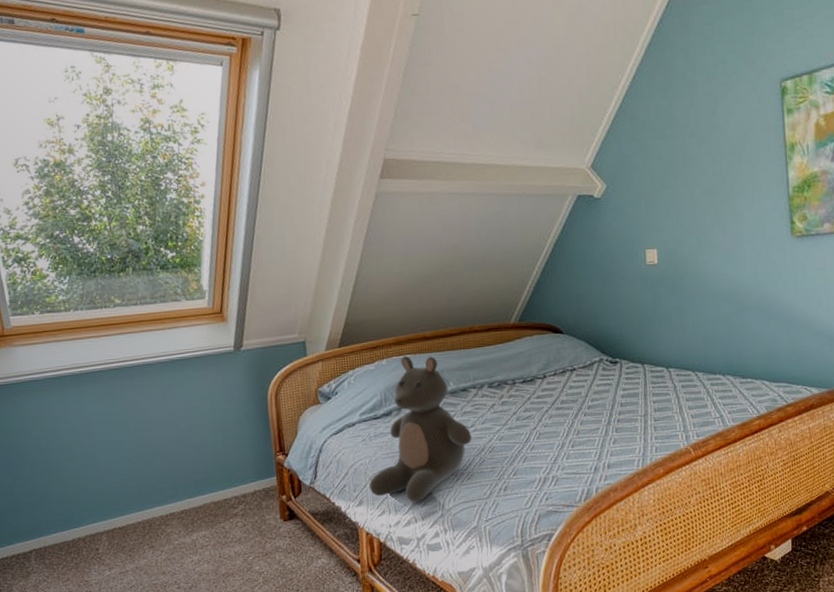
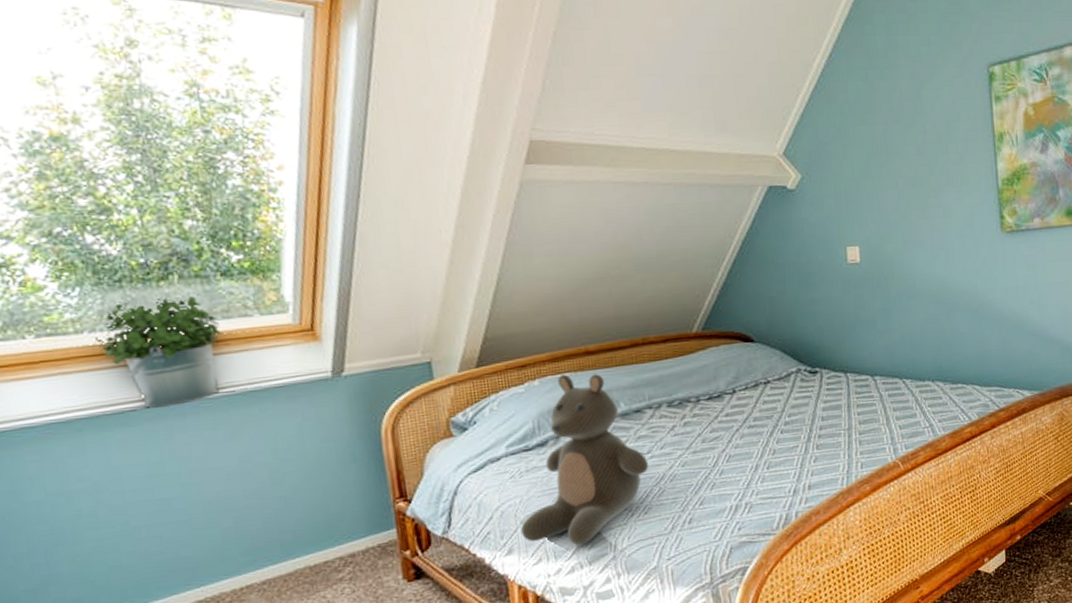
potted plant: none [77,284,160,370] -> present [94,296,223,408]

